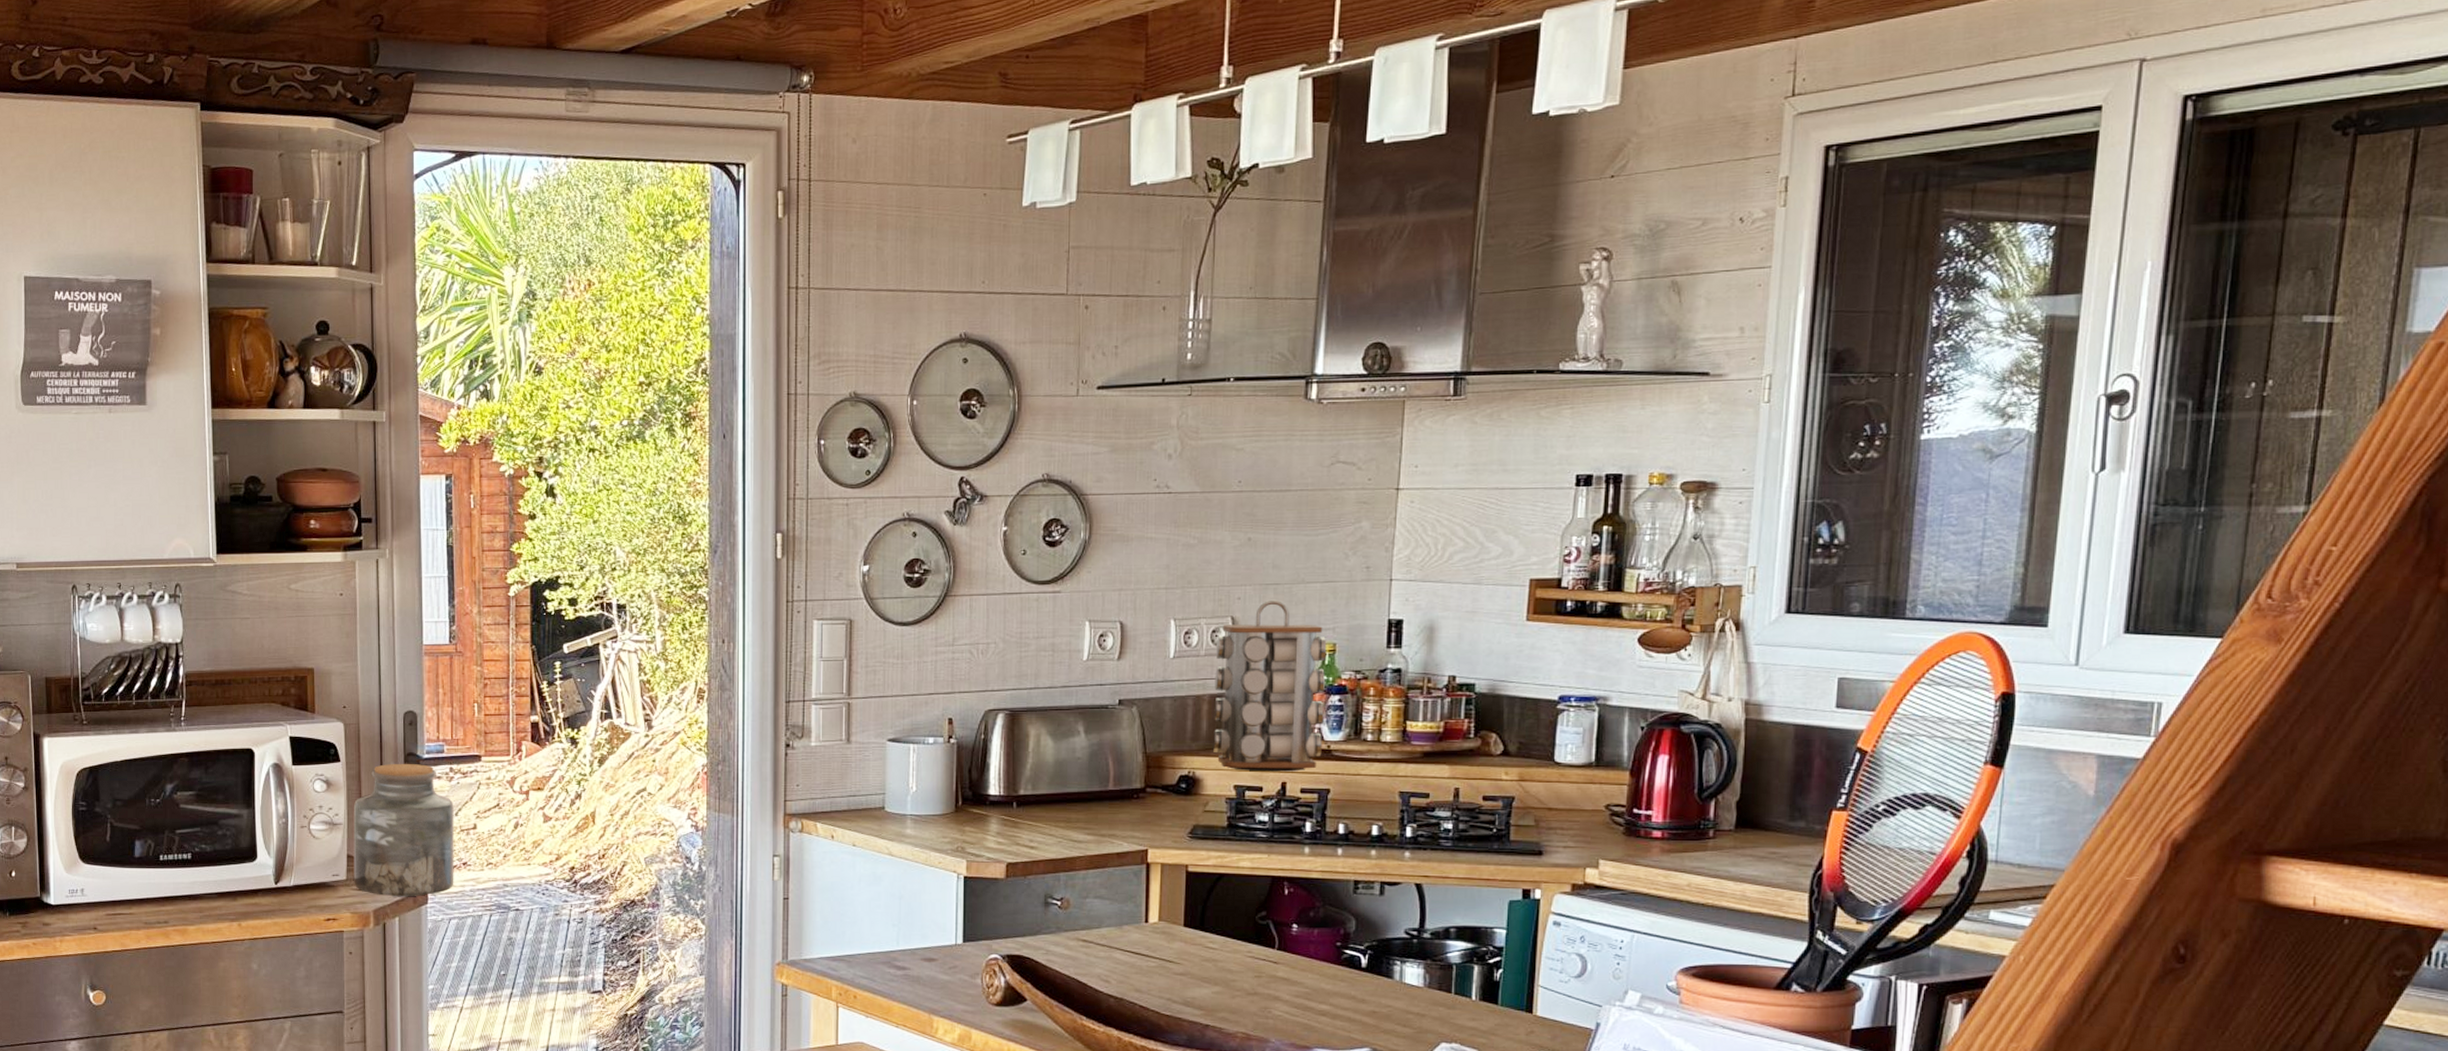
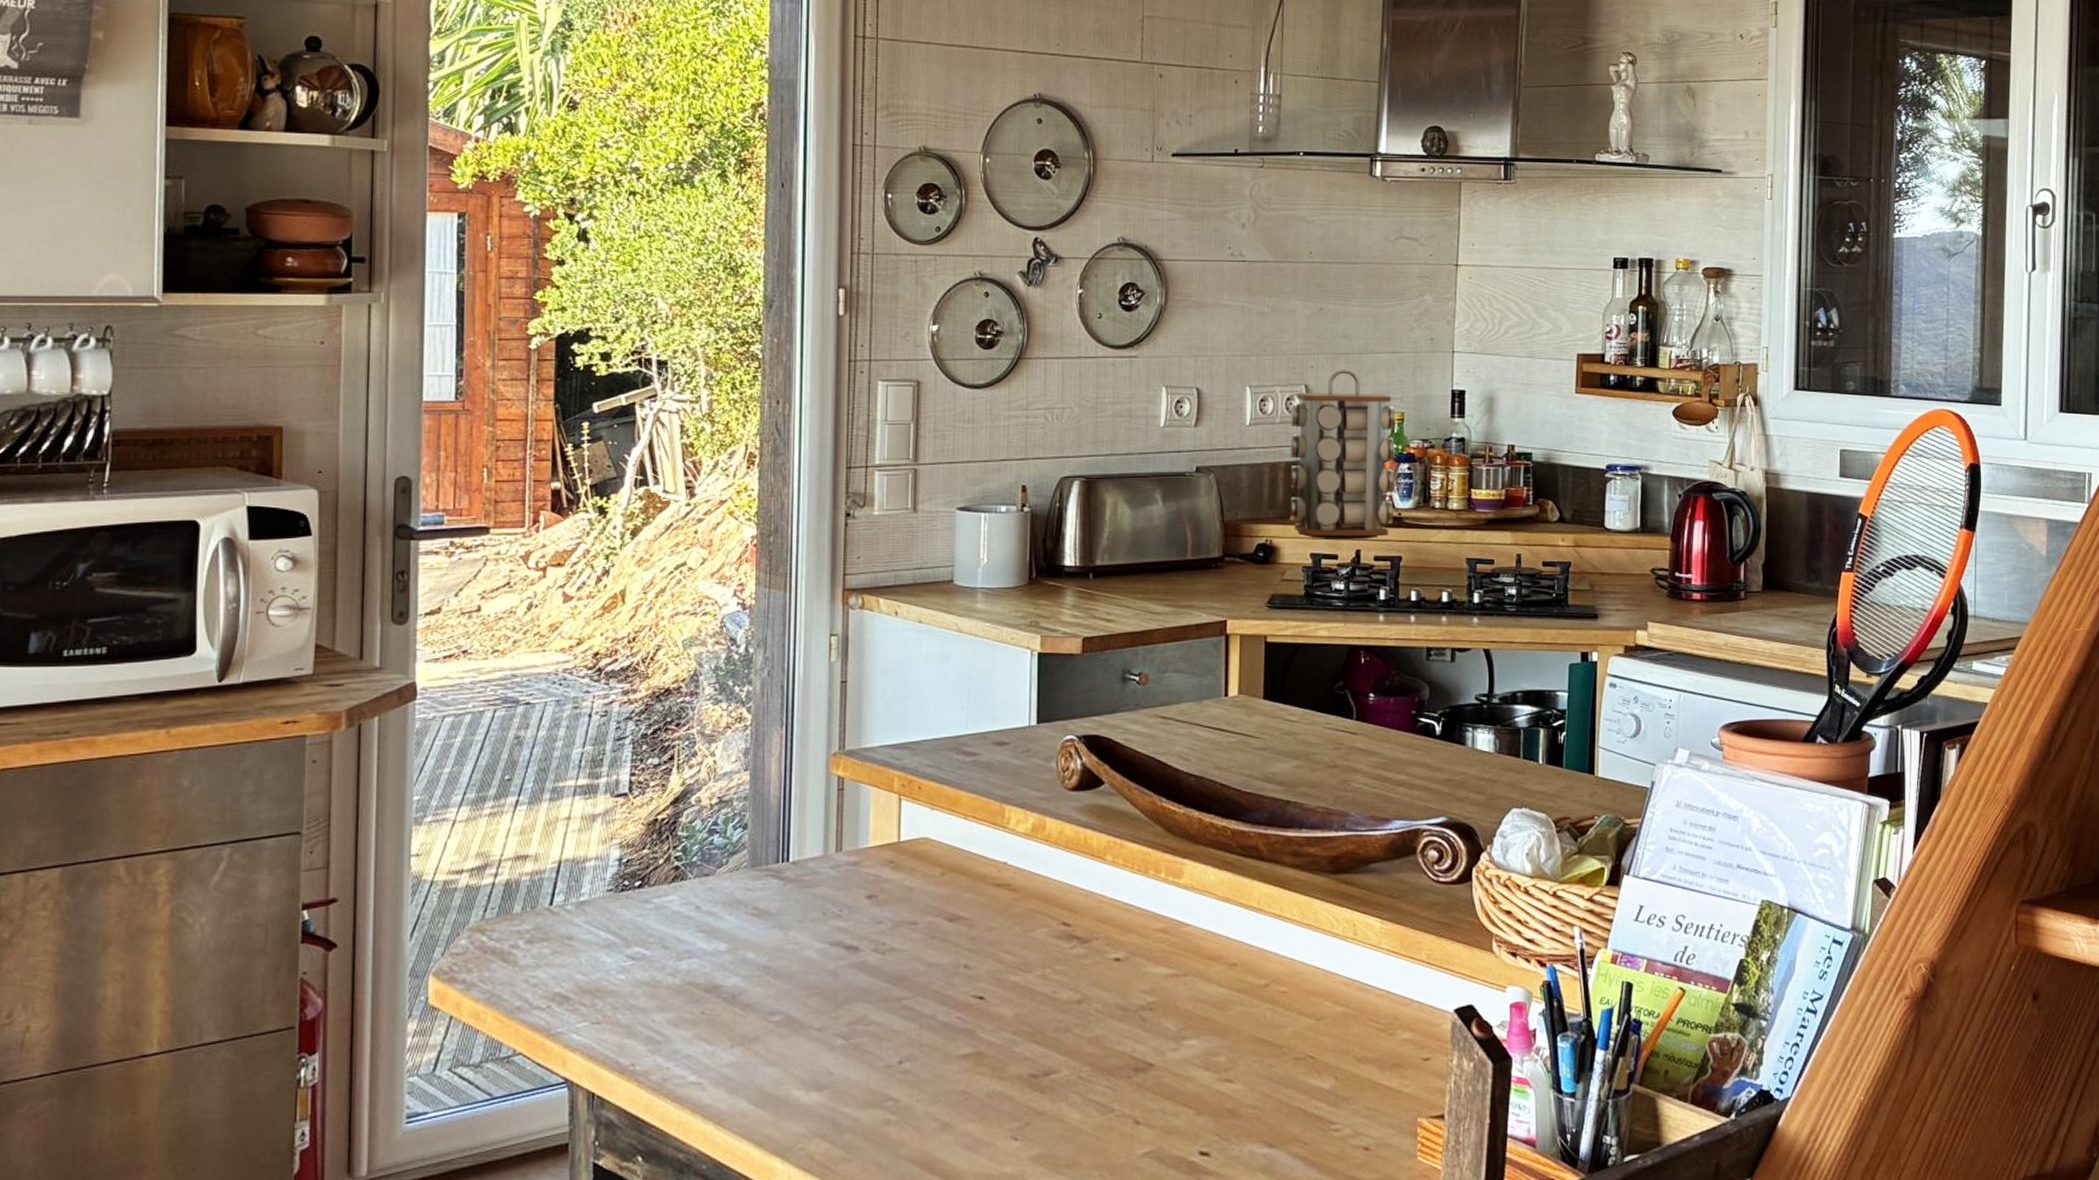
jar: present [353,763,454,896] -> none [322,536,454,692]

